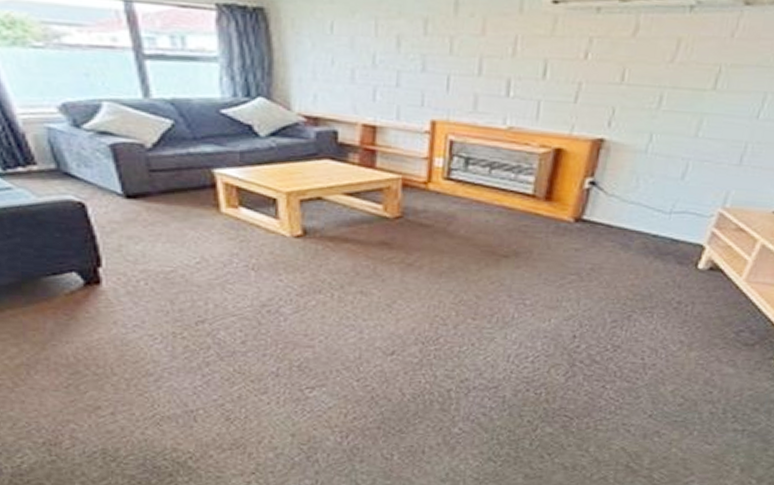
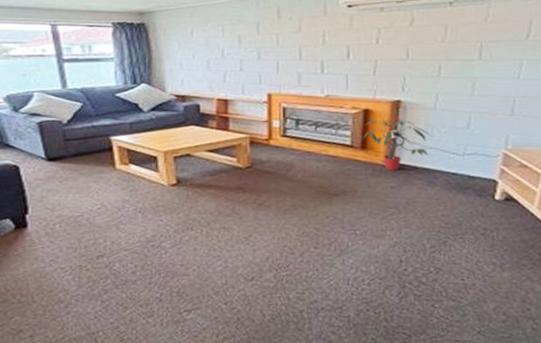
potted plant: none [550,163,636,229] -> present [364,119,432,171]

